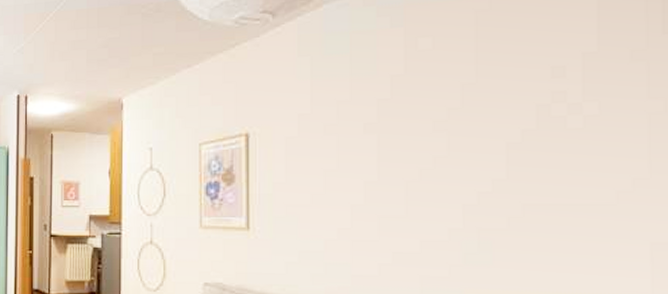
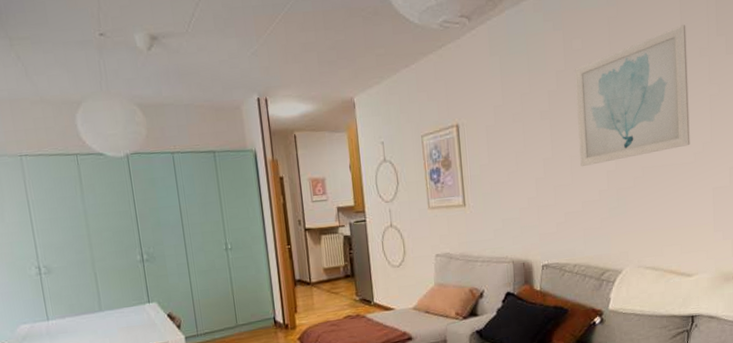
wall art: none [420,19,610,195] -> present [575,25,690,166]

